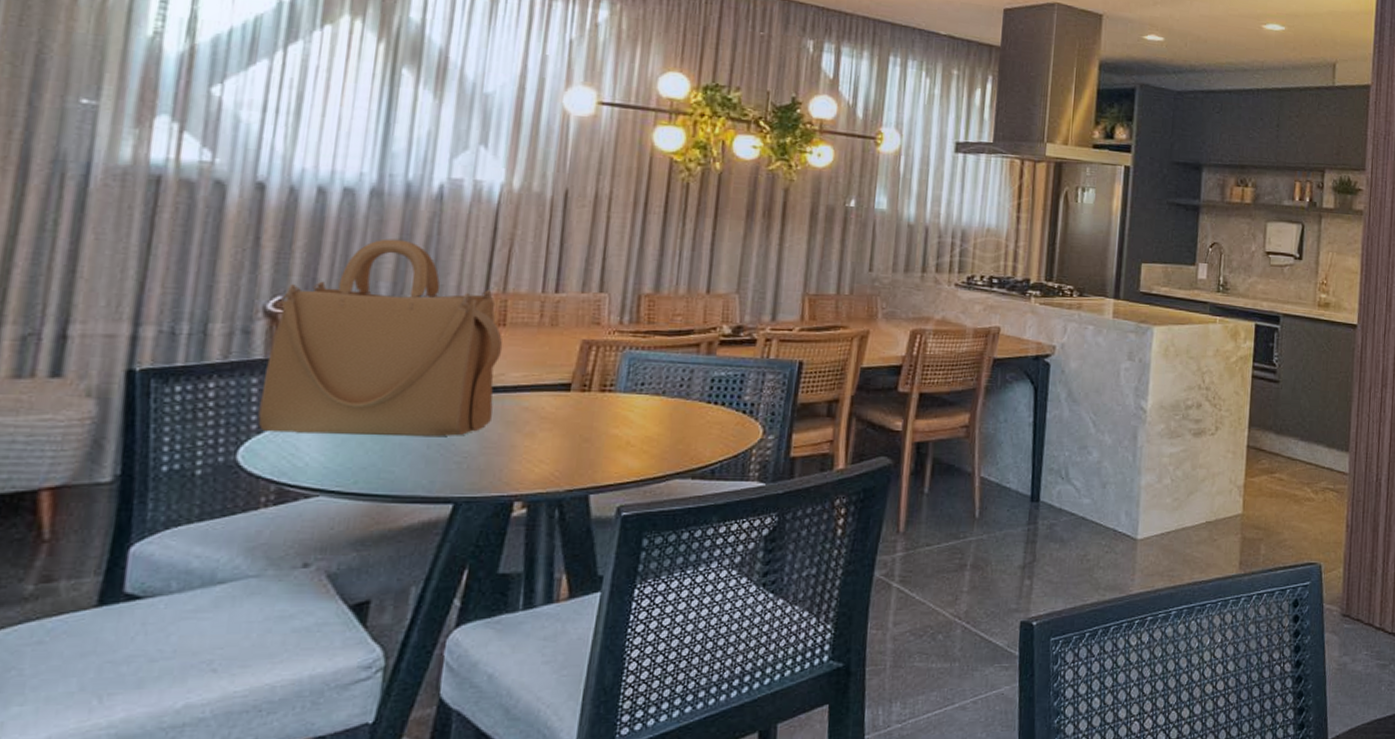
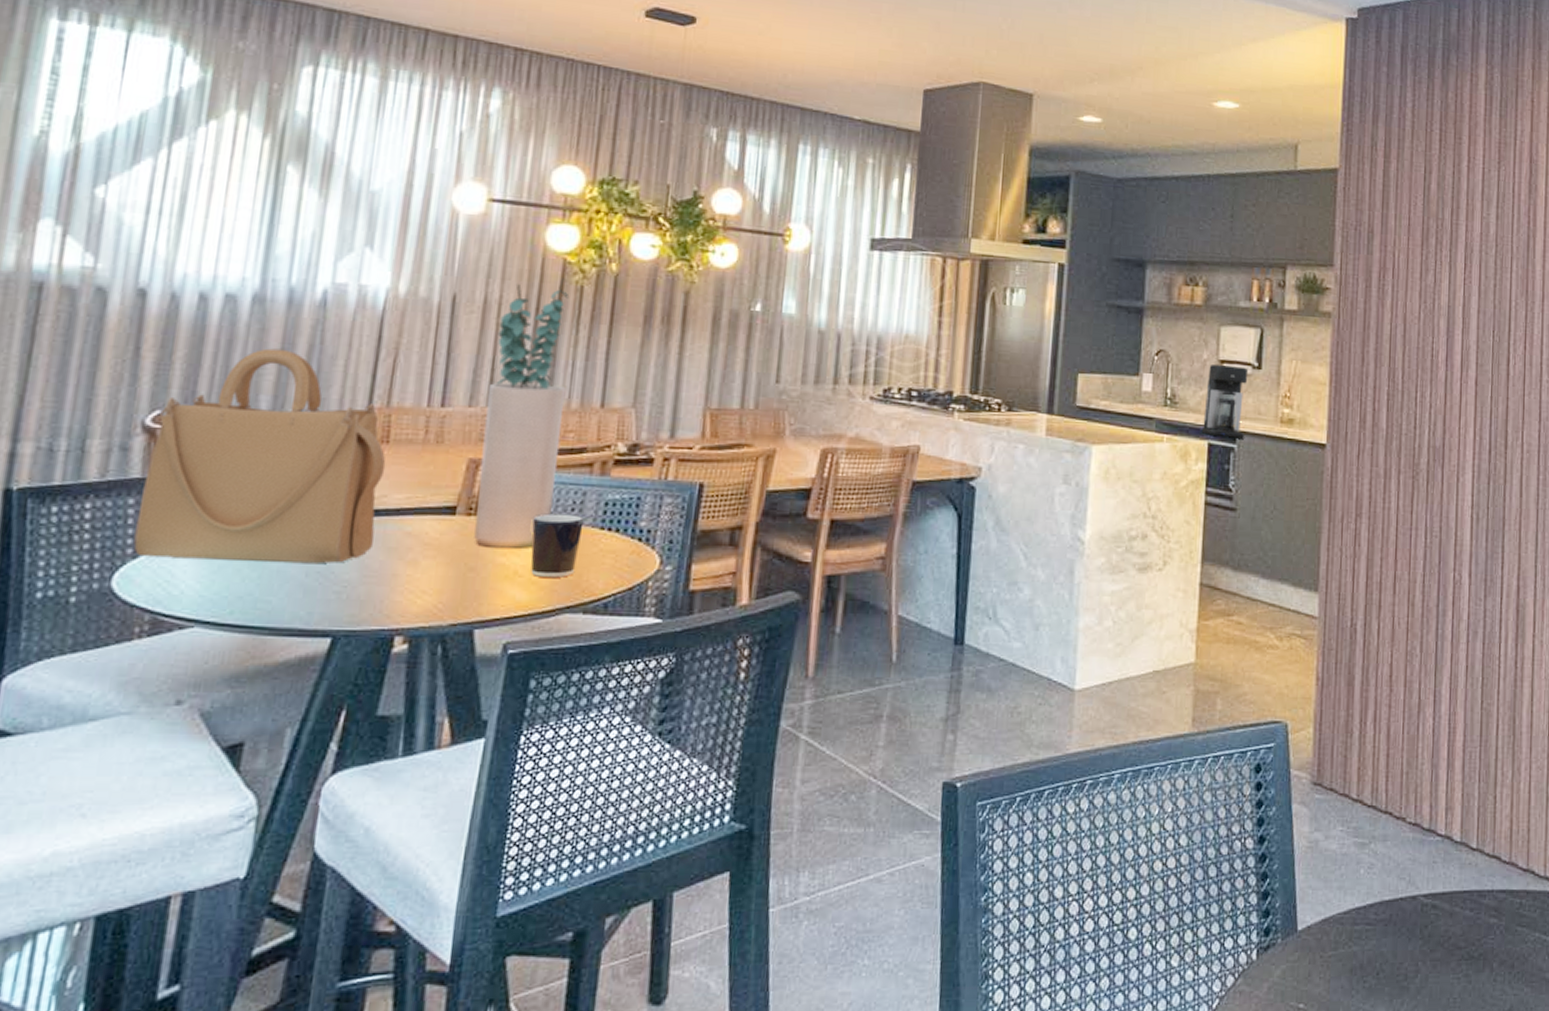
vase: none [588,175,676,422] -> present [474,278,569,549]
mug: none [642,389,692,447] -> present [530,513,584,577]
coffee maker: none [1249,255,1291,321] -> present [1201,364,1249,440]

